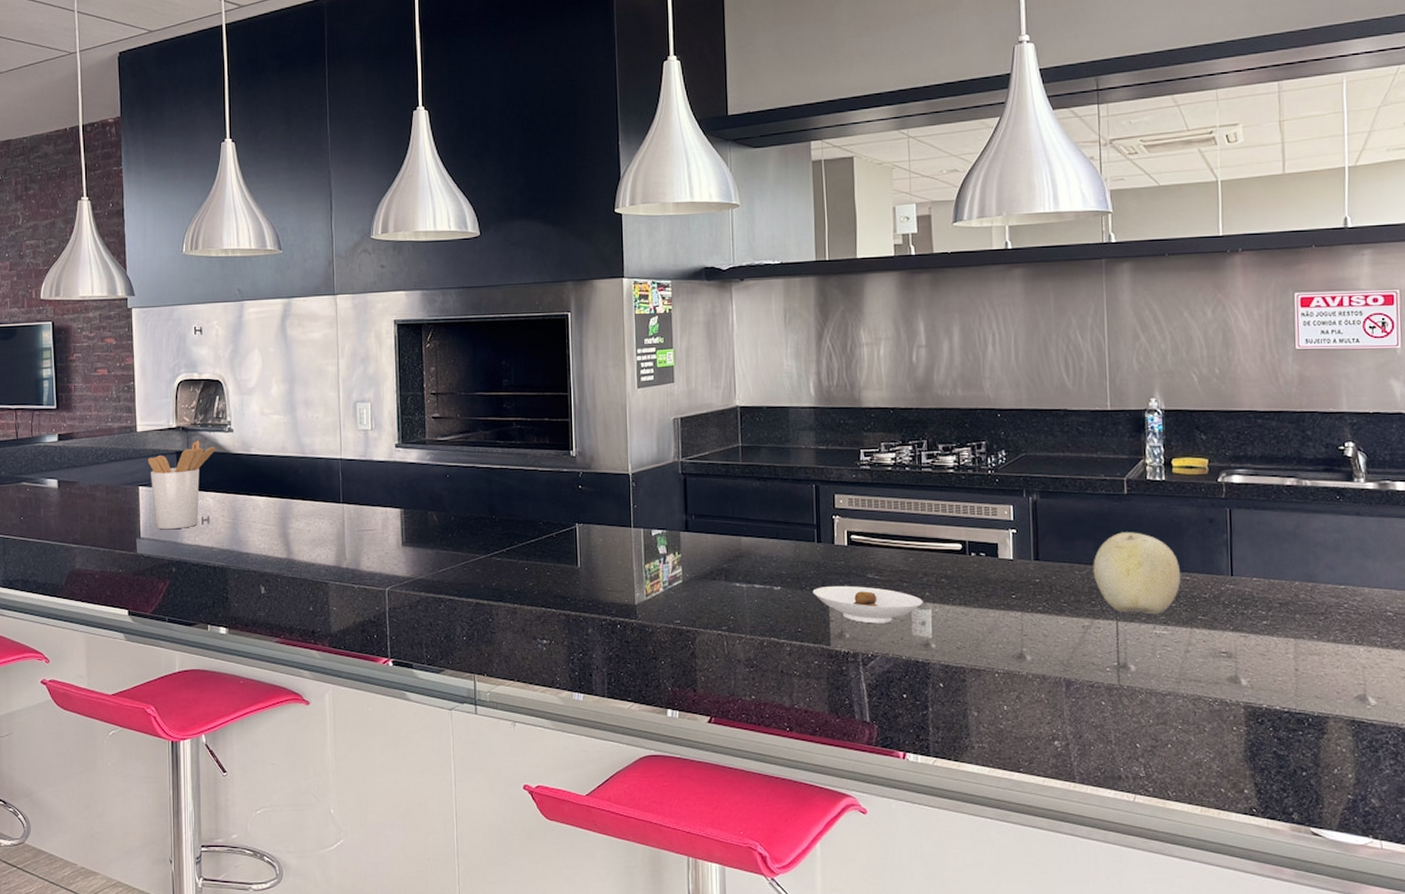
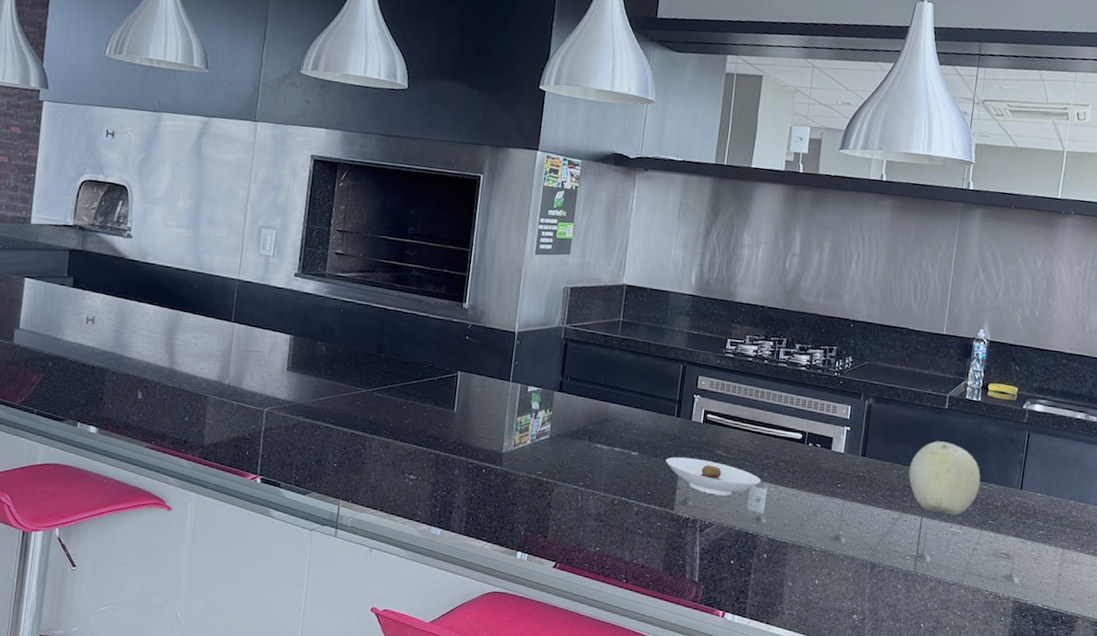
utensil holder: present [147,440,216,530] -> none [36,241,112,325]

